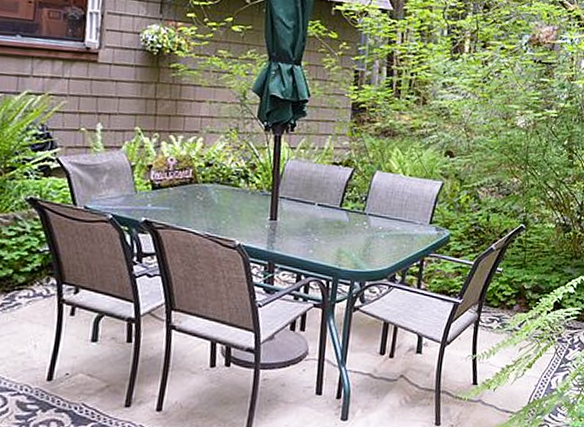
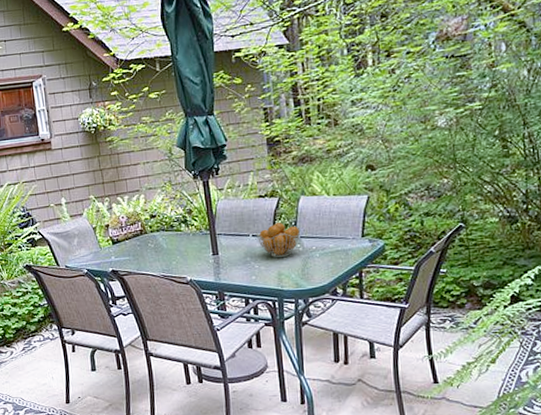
fruit basket: none [322,194,371,233] -> present [256,222,301,257]

